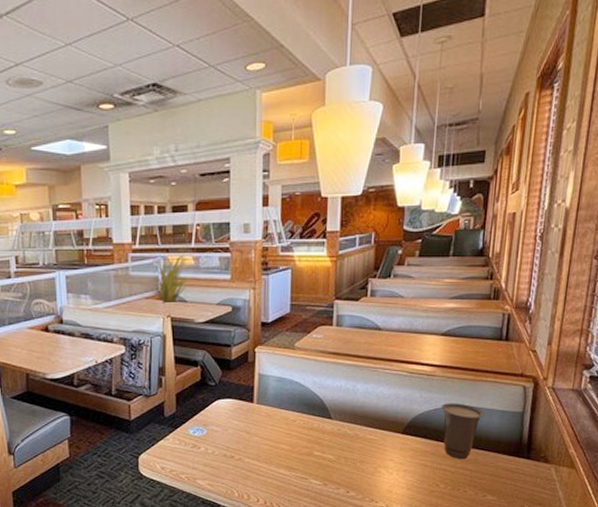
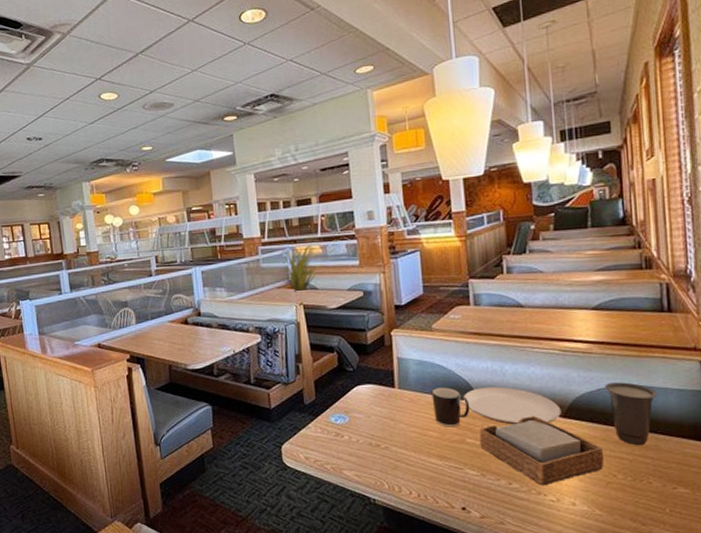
mug: none [287,404,321,441] -> present [431,387,470,427]
plate: none [316,404,401,440] -> present [463,387,561,425]
napkin holder: none [326,431,432,494] -> present [479,415,605,486]

